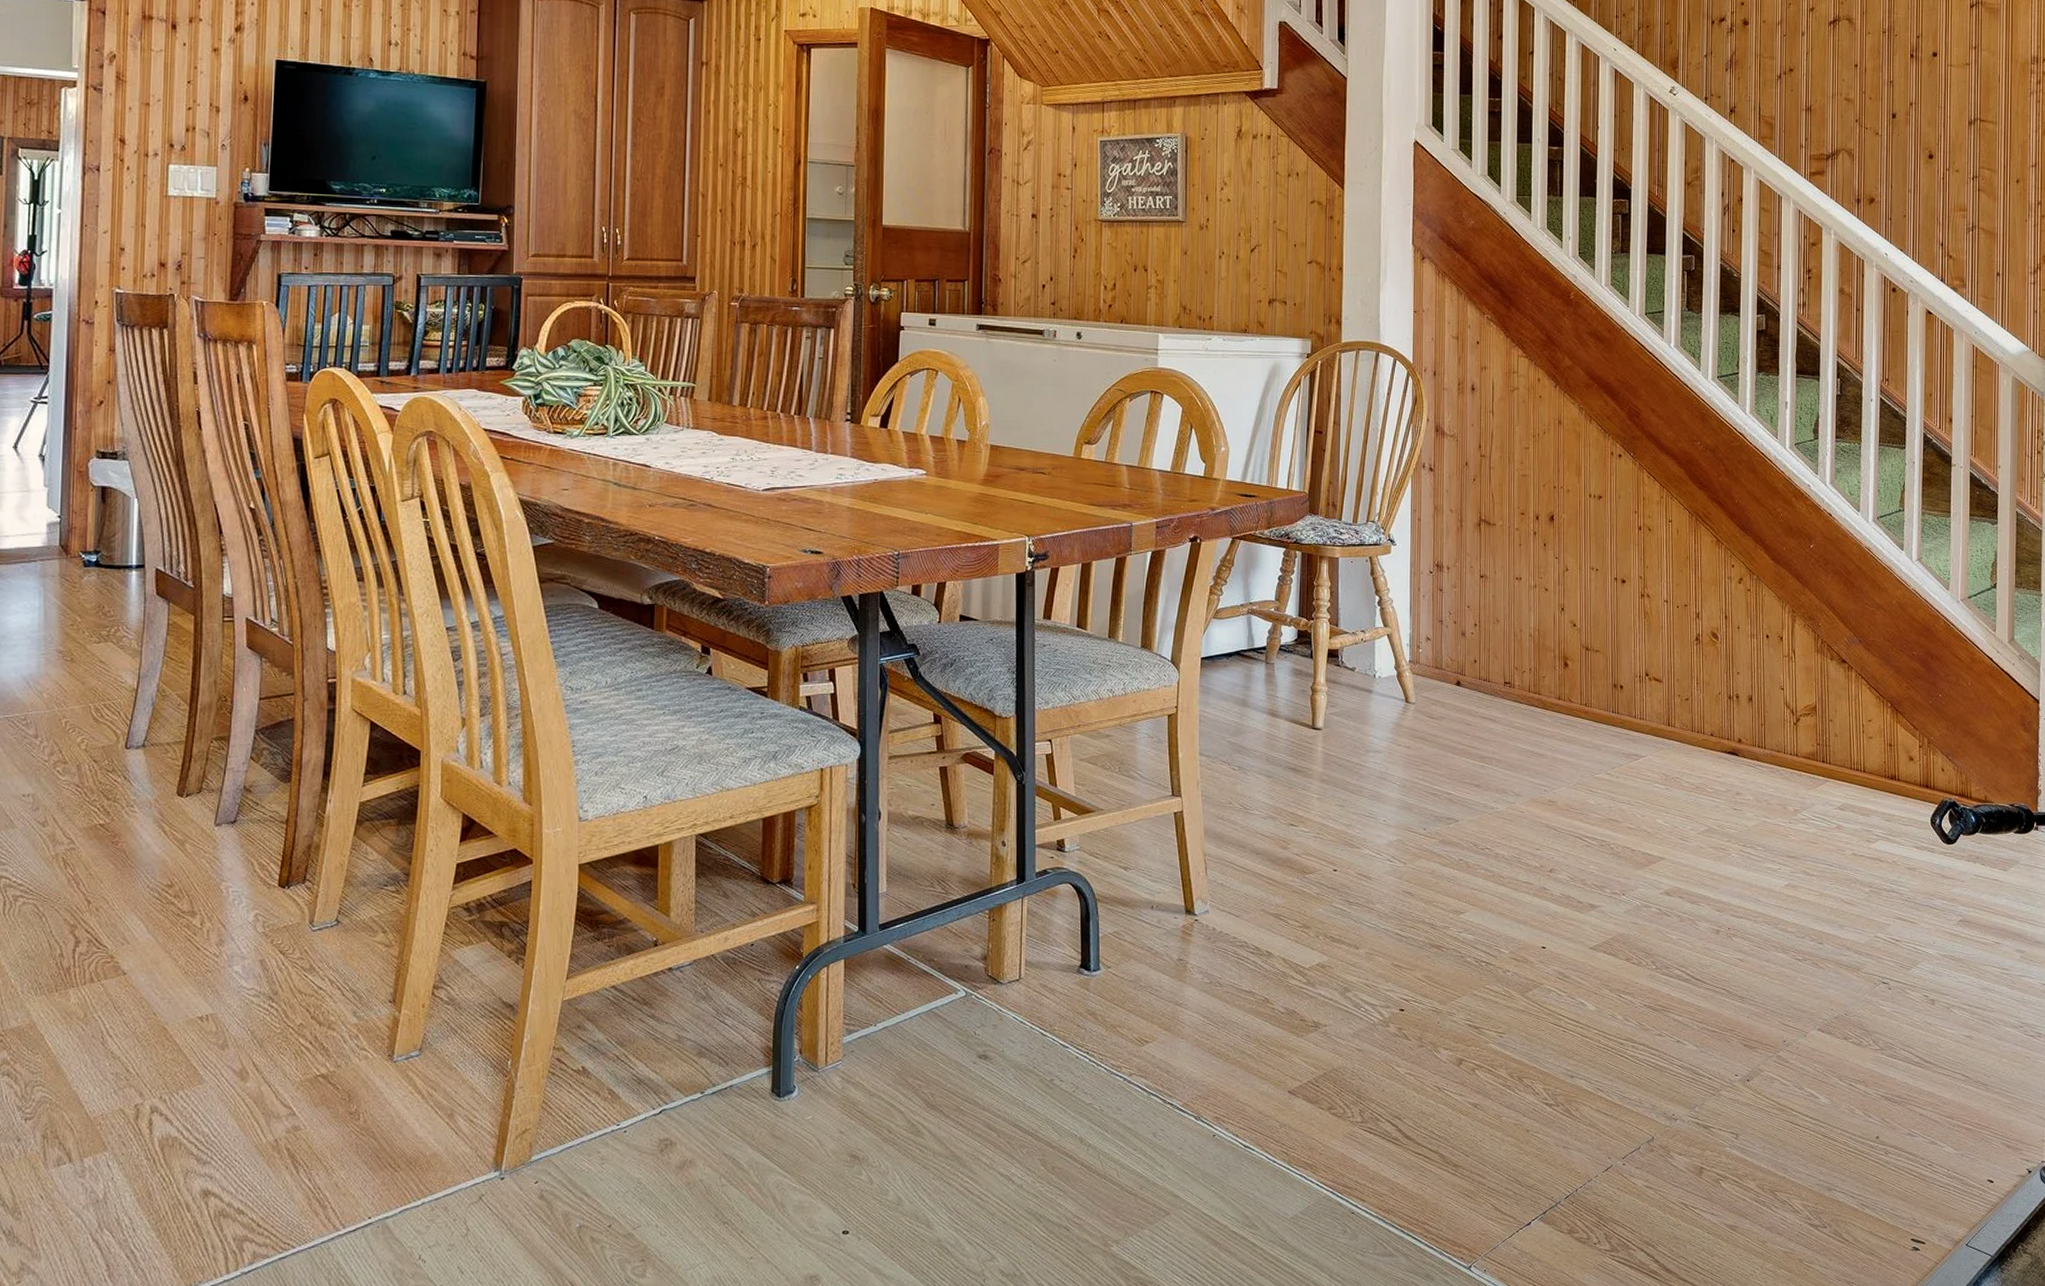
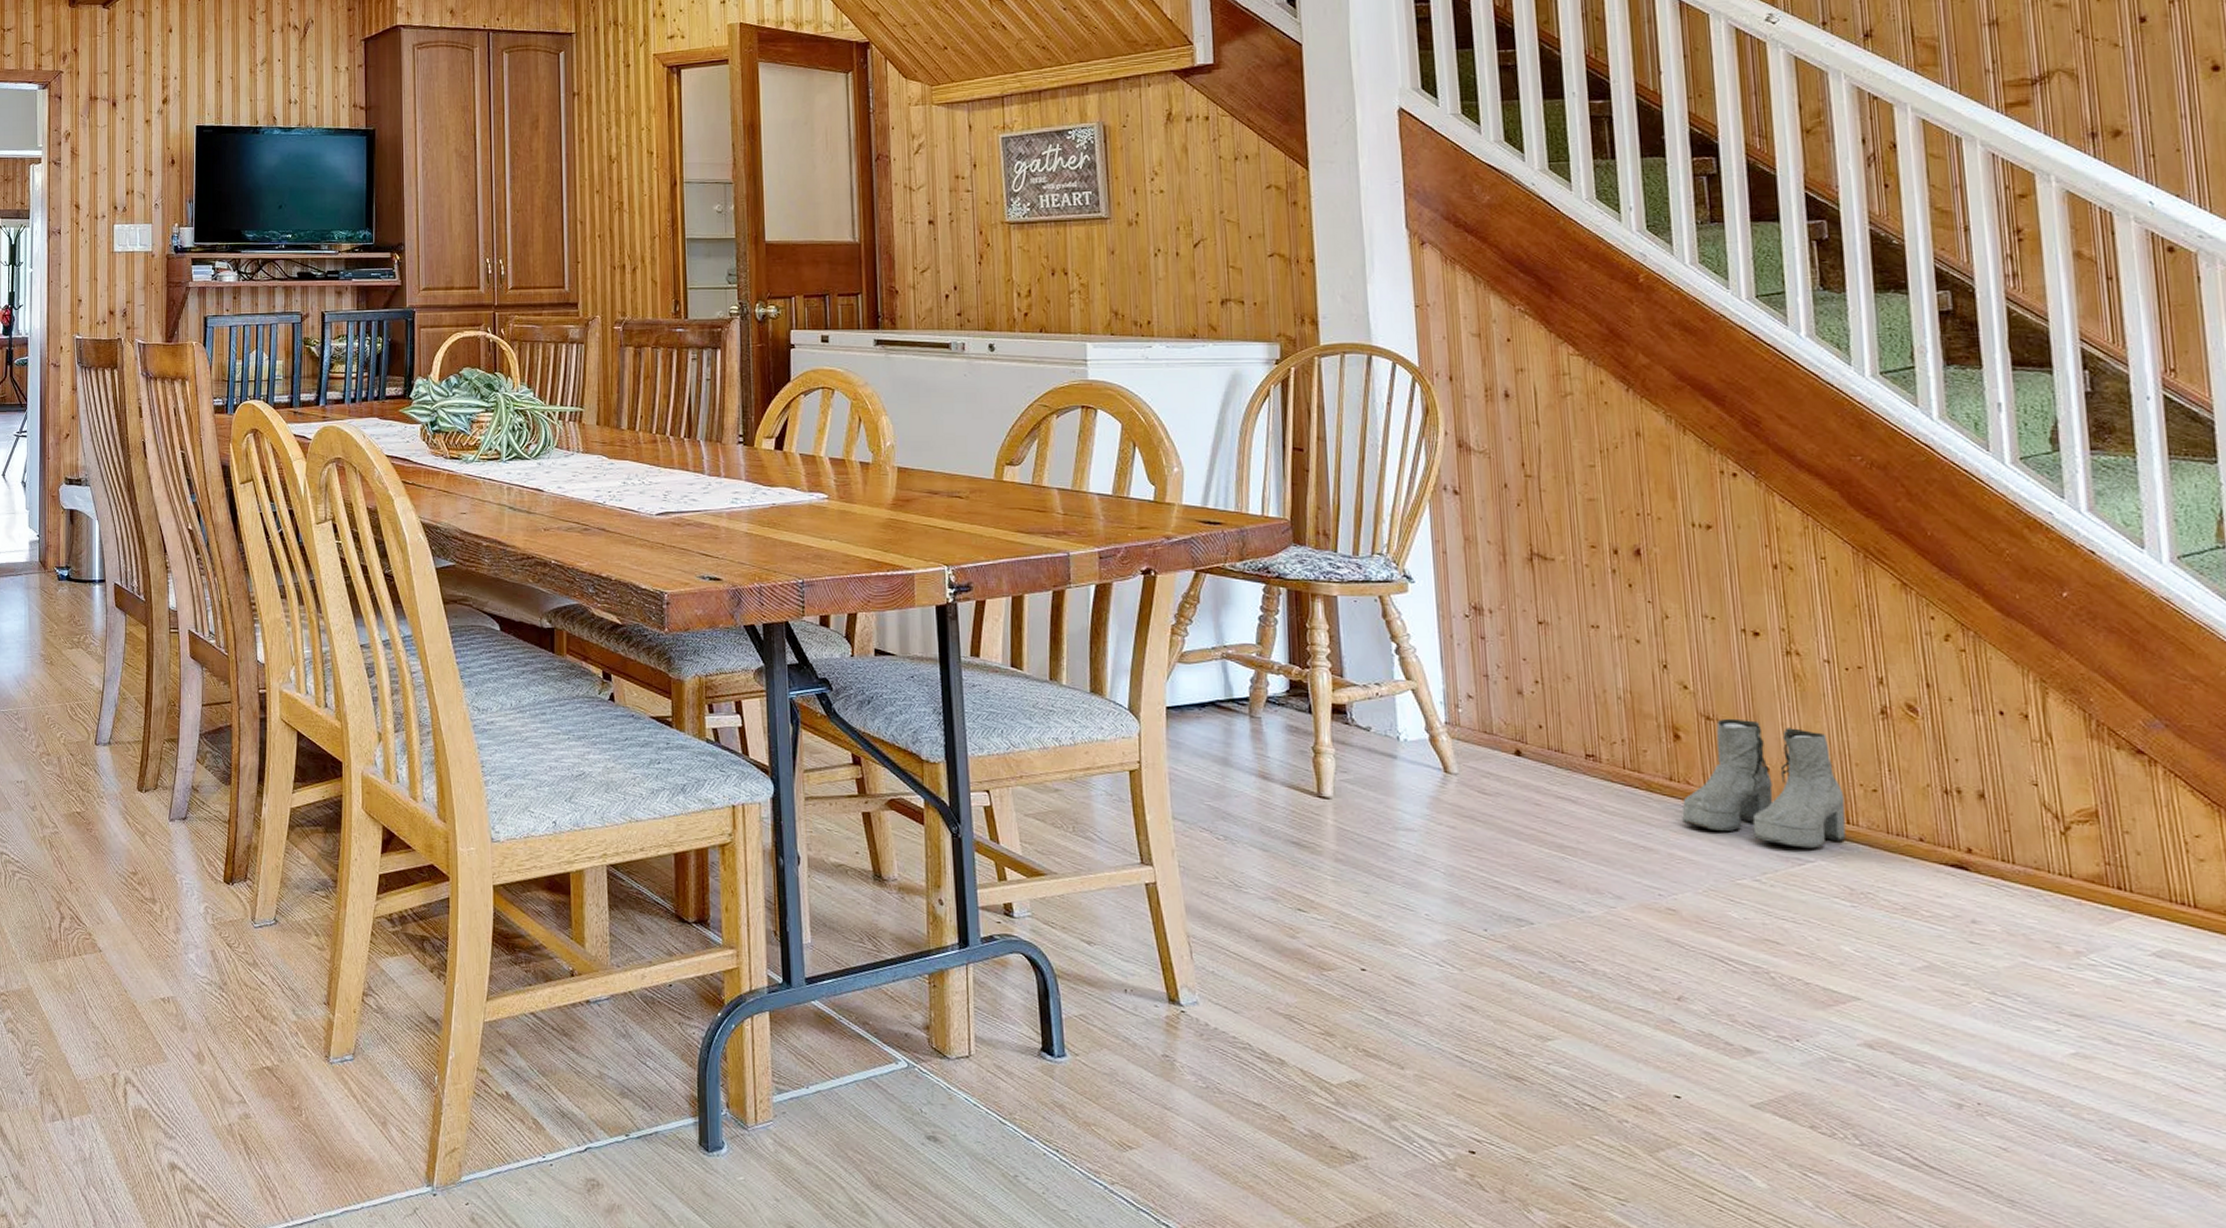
boots: none [1564,648,1668,747] -> present [1682,718,1846,849]

